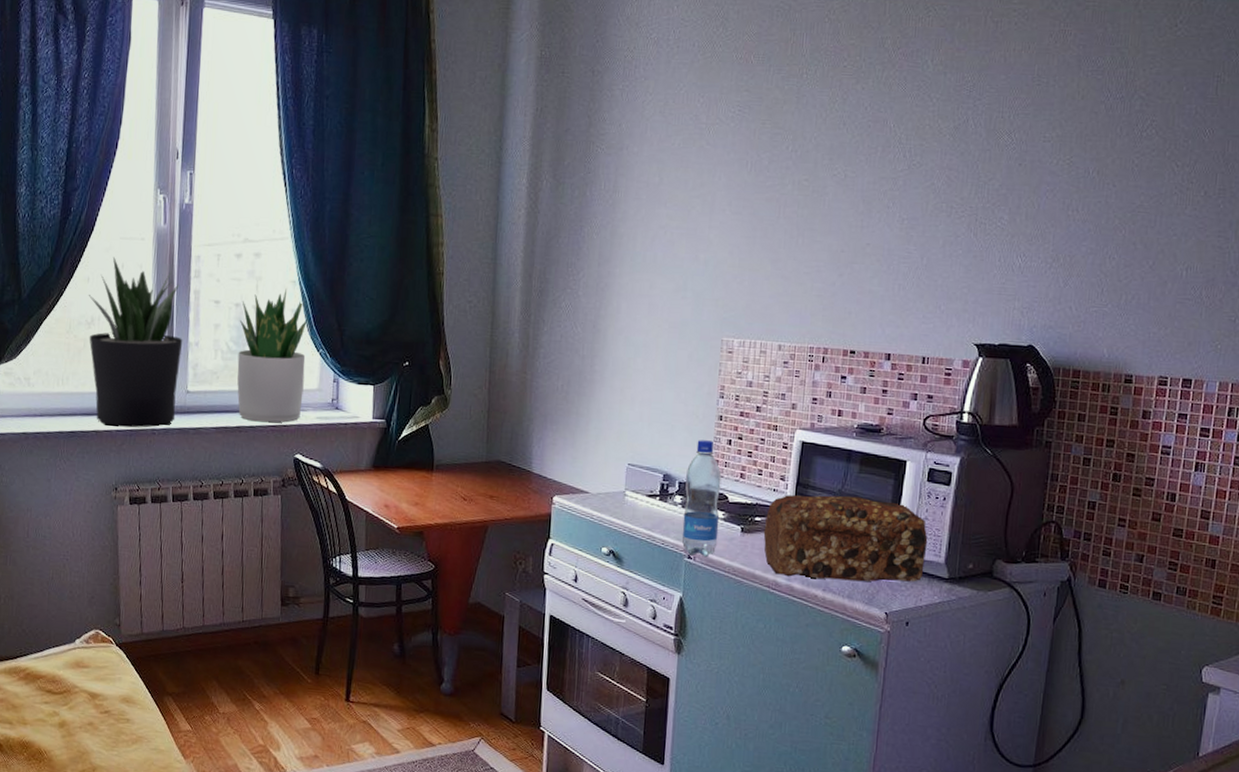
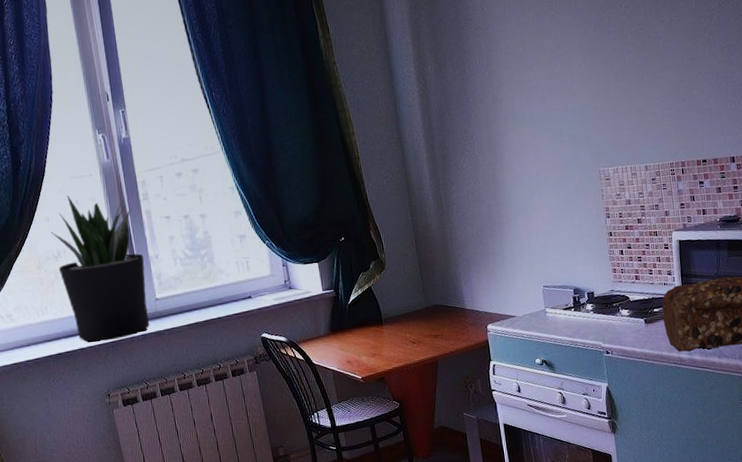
planter: present [237,288,308,423] -> none [189,195,260,314]
bottle: present [682,440,722,558] -> none [591,254,628,352]

